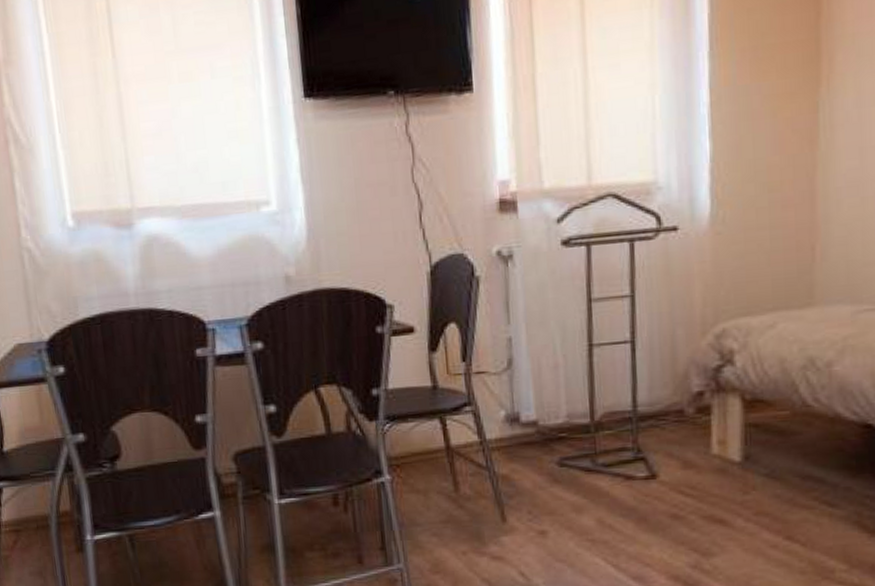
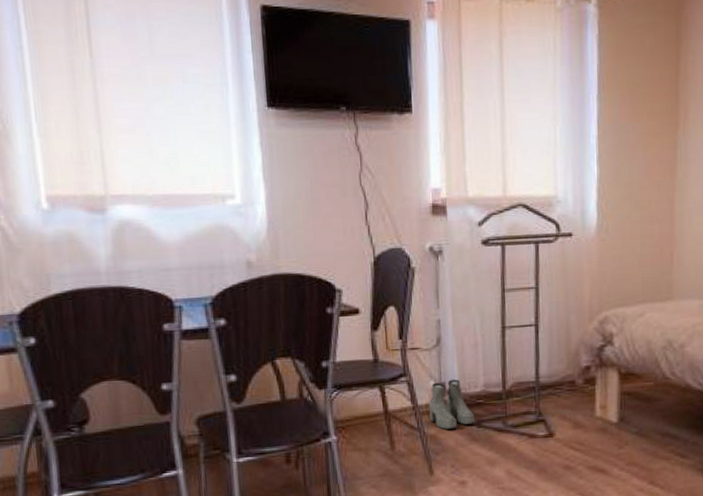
boots: none [499,409,557,469] -> present [429,379,476,429]

